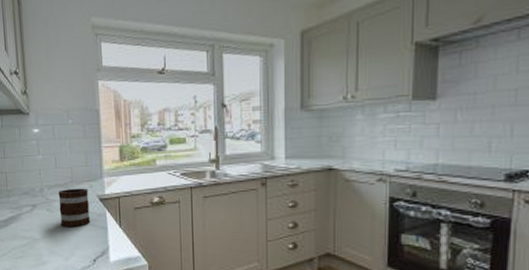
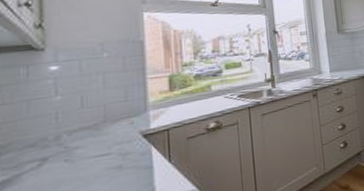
mug: present [58,188,91,227] -> none [84,125,131,177]

